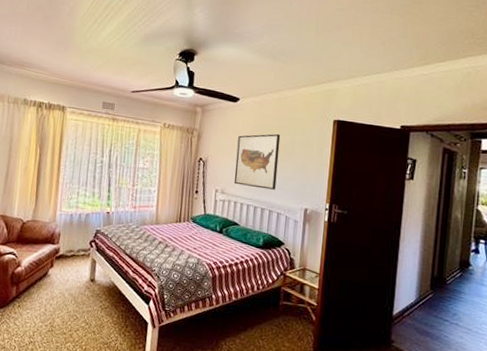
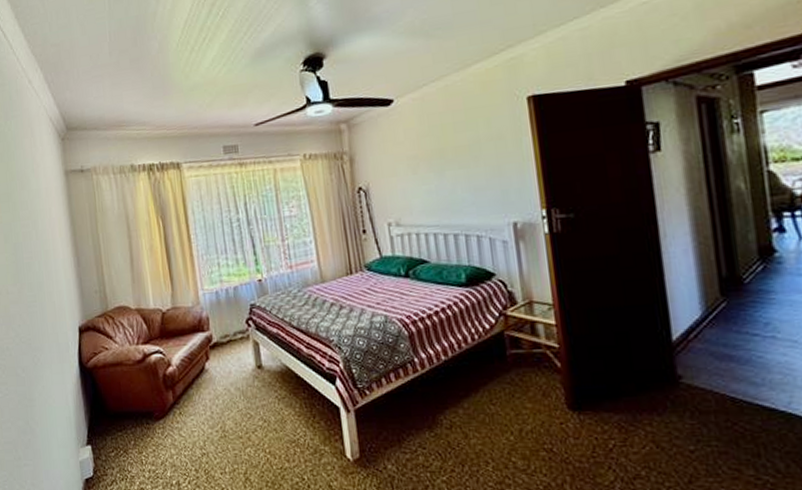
wall art: present [234,134,281,190] -> none [402,133,468,211]

